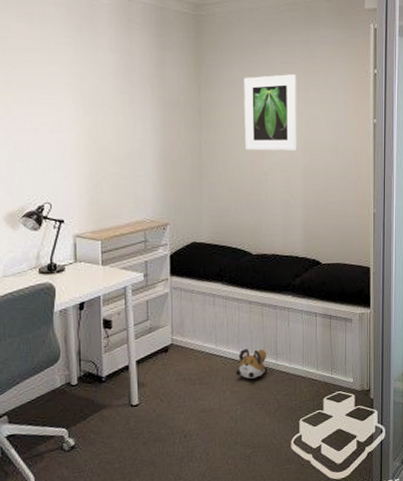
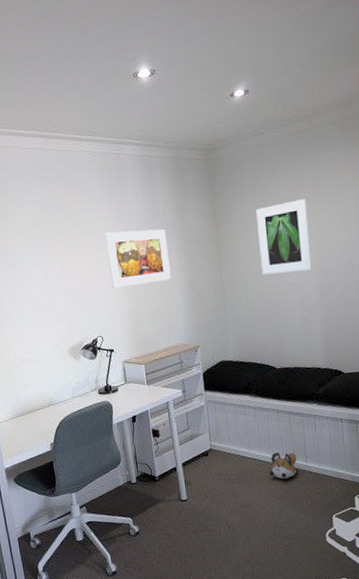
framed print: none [66,79,143,147] -> present [105,229,171,289]

